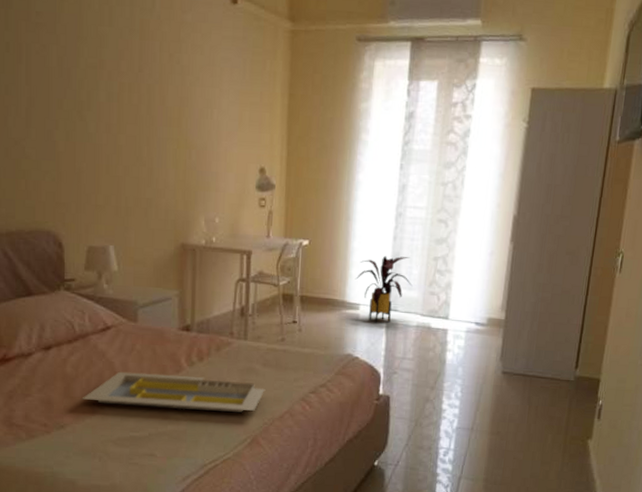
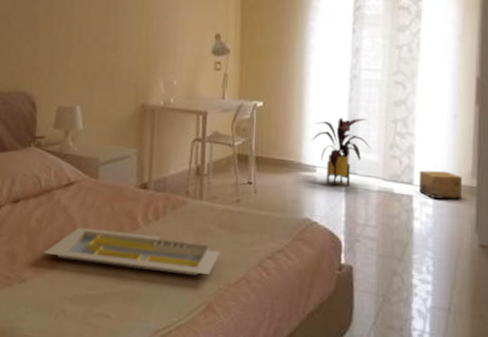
cardboard box: none [454,305,493,332] -> present [418,170,462,200]

